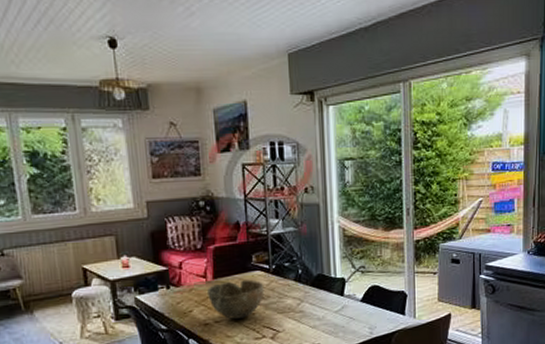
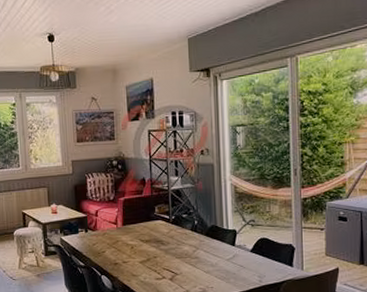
bowl: present [207,279,264,319] -> none [118,228,165,260]

